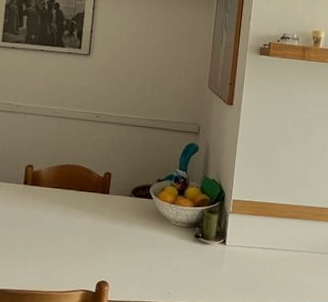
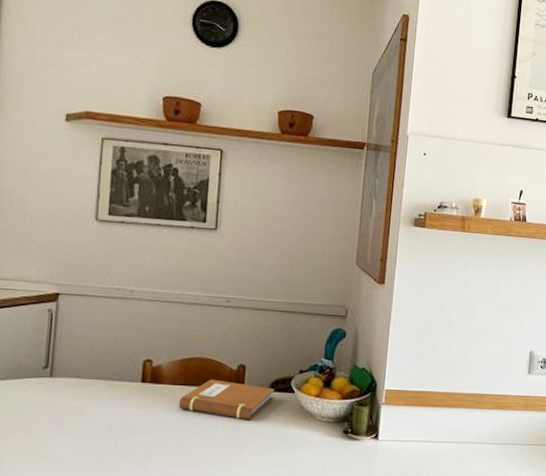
notebook: none [53,184,136,222] -> present [178,379,275,421]

